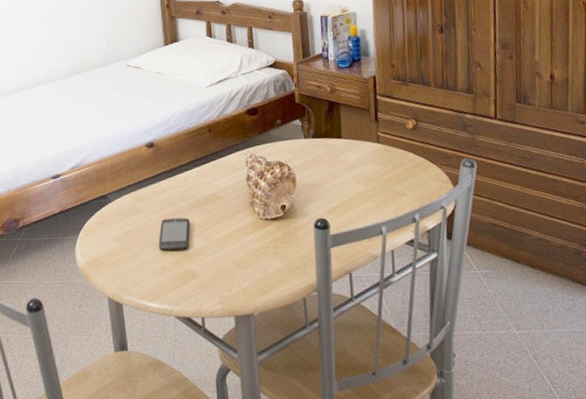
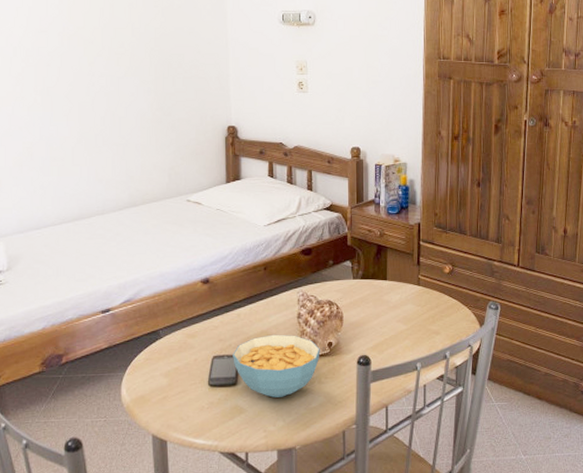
cereal bowl: none [182,197,274,262] -> present [233,334,320,398]

